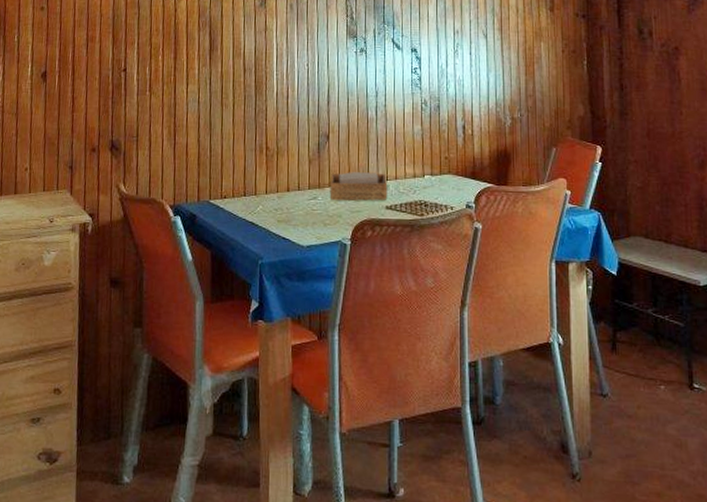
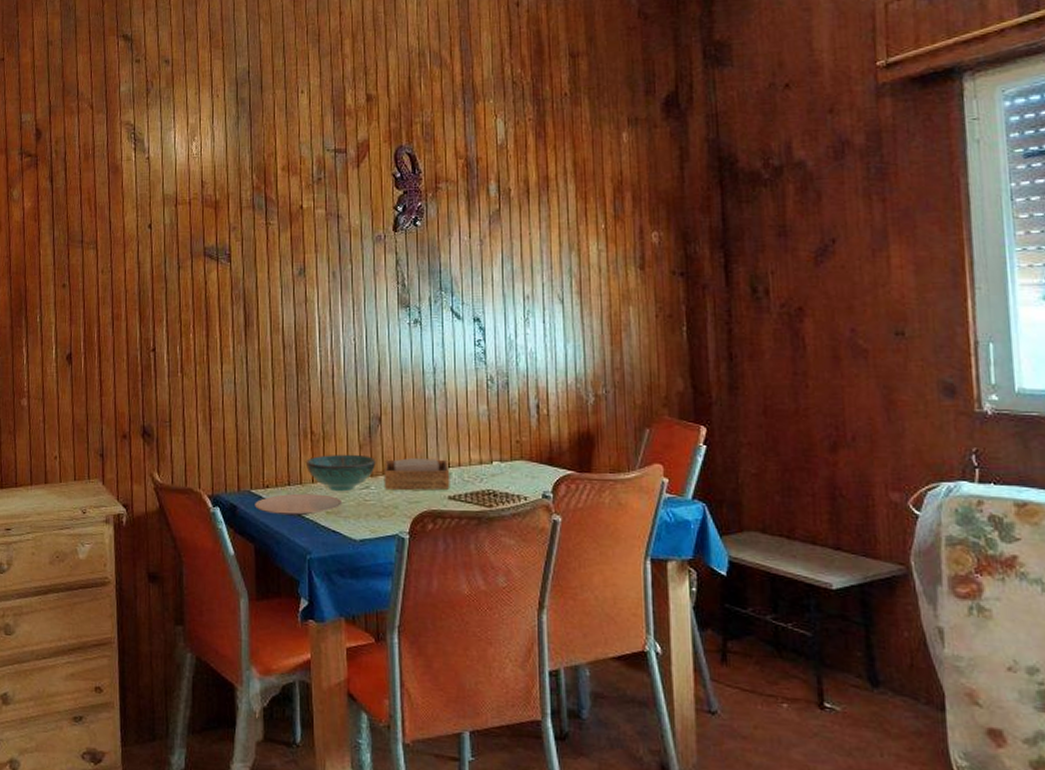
plate: none [213,203,293,224] -> present [255,493,343,516]
bowl: none [260,167,324,202] -> present [305,454,376,492]

